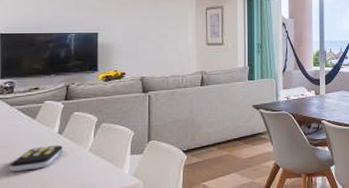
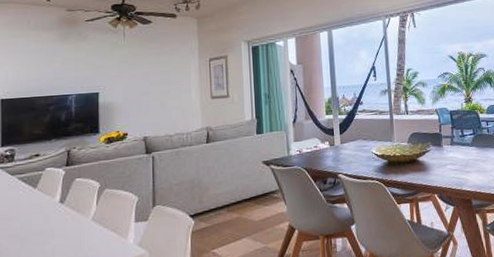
remote control: present [9,144,63,172] -> none [10,214,64,247]

